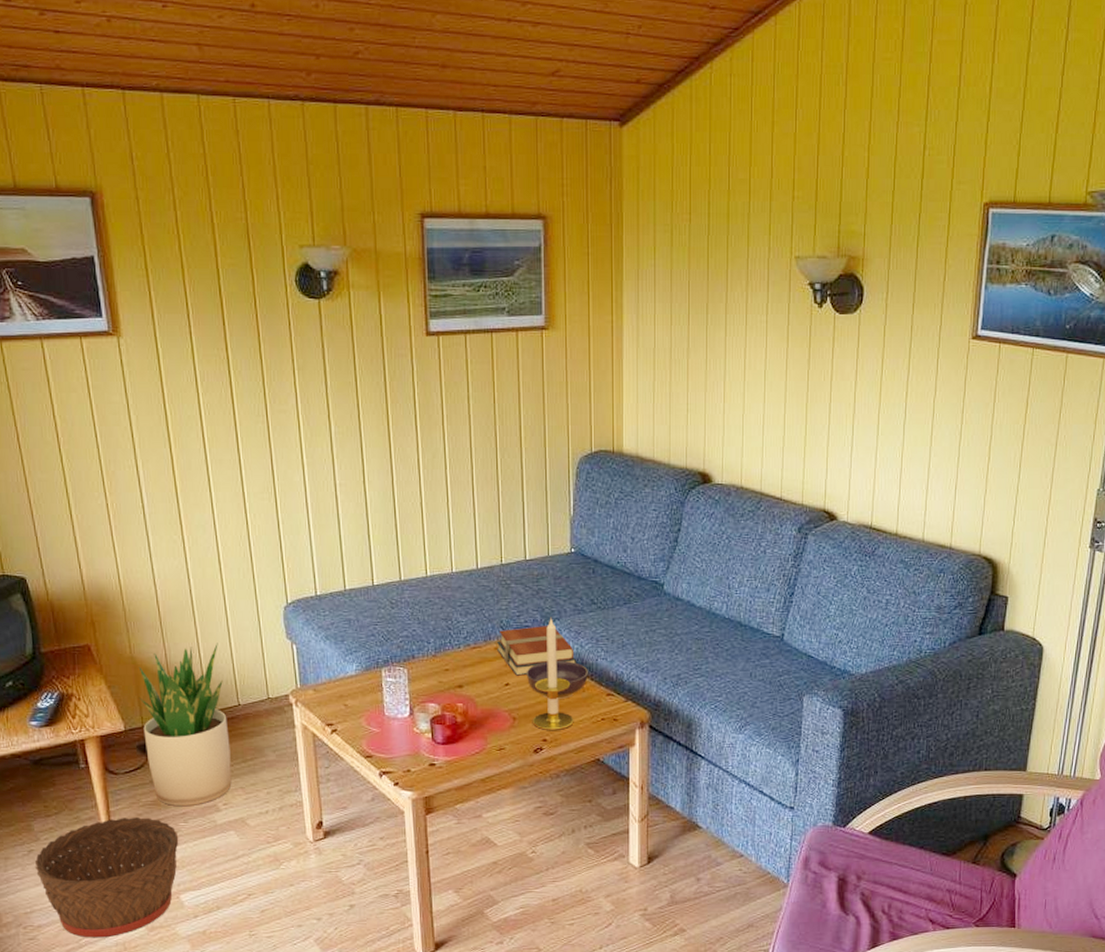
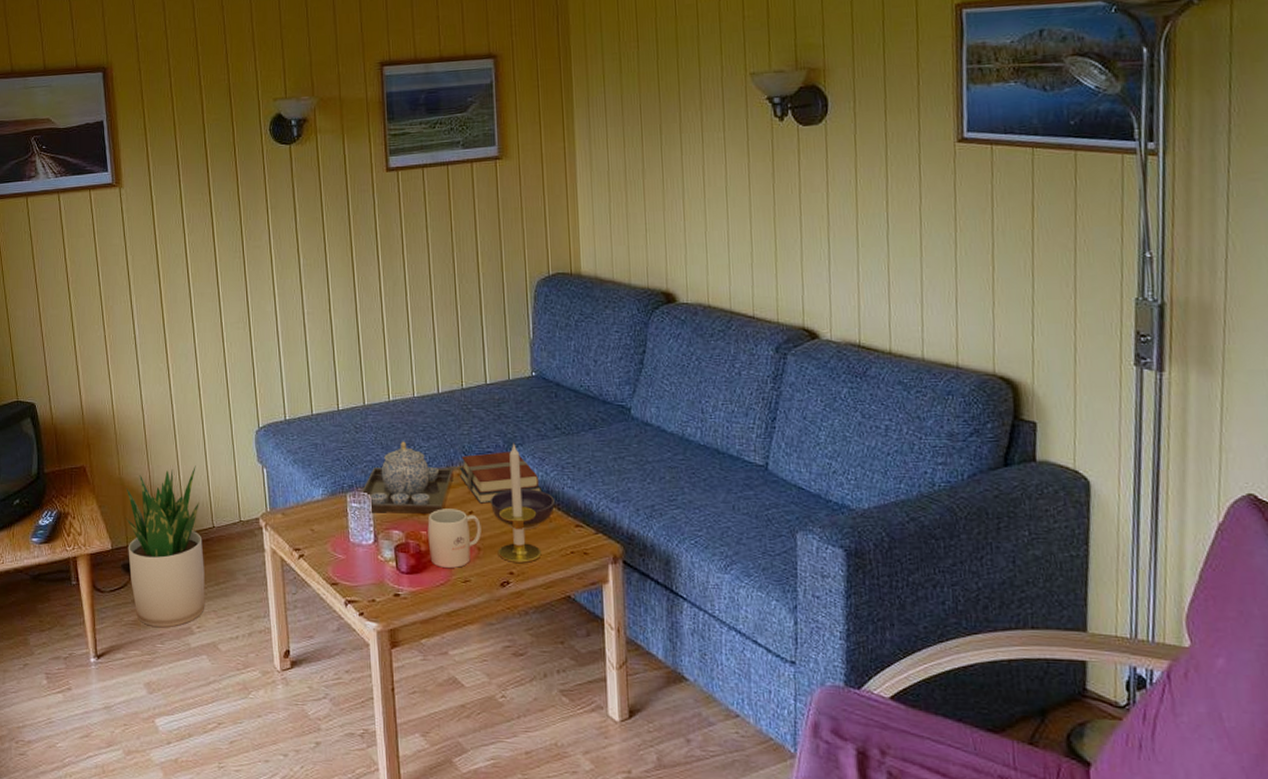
basket: present [34,817,179,938] -> none [28,636,156,758]
tea set: none [396,616,491,687] -> present [361,441,454,514]
mug: none [464,681,517,737] -> present [427,509,482,568]

